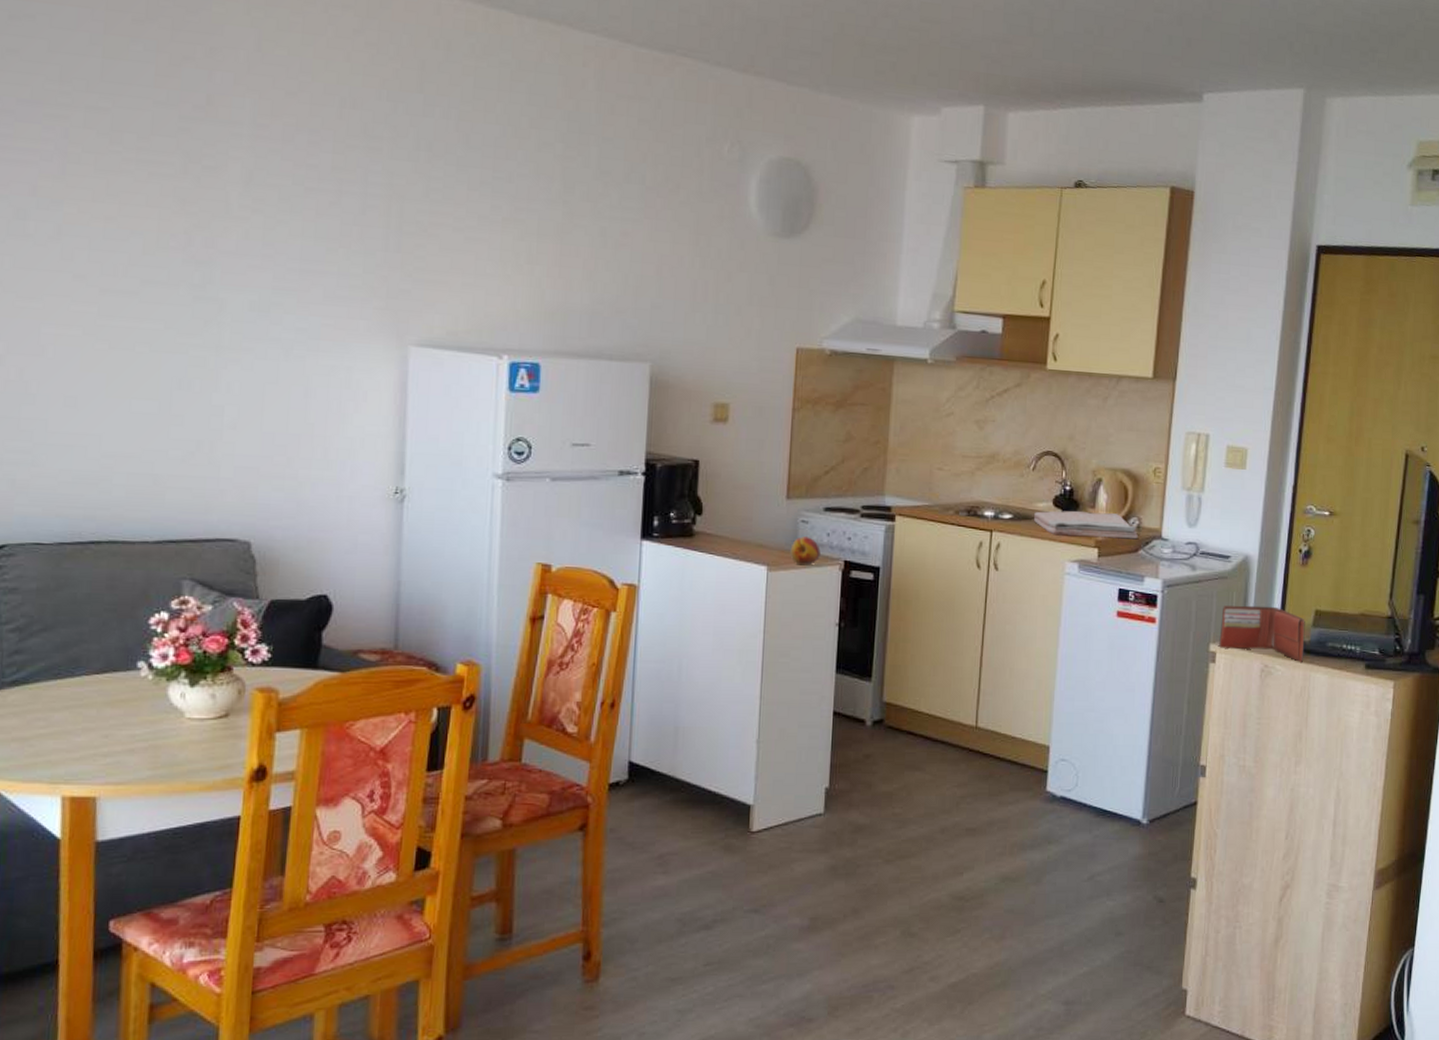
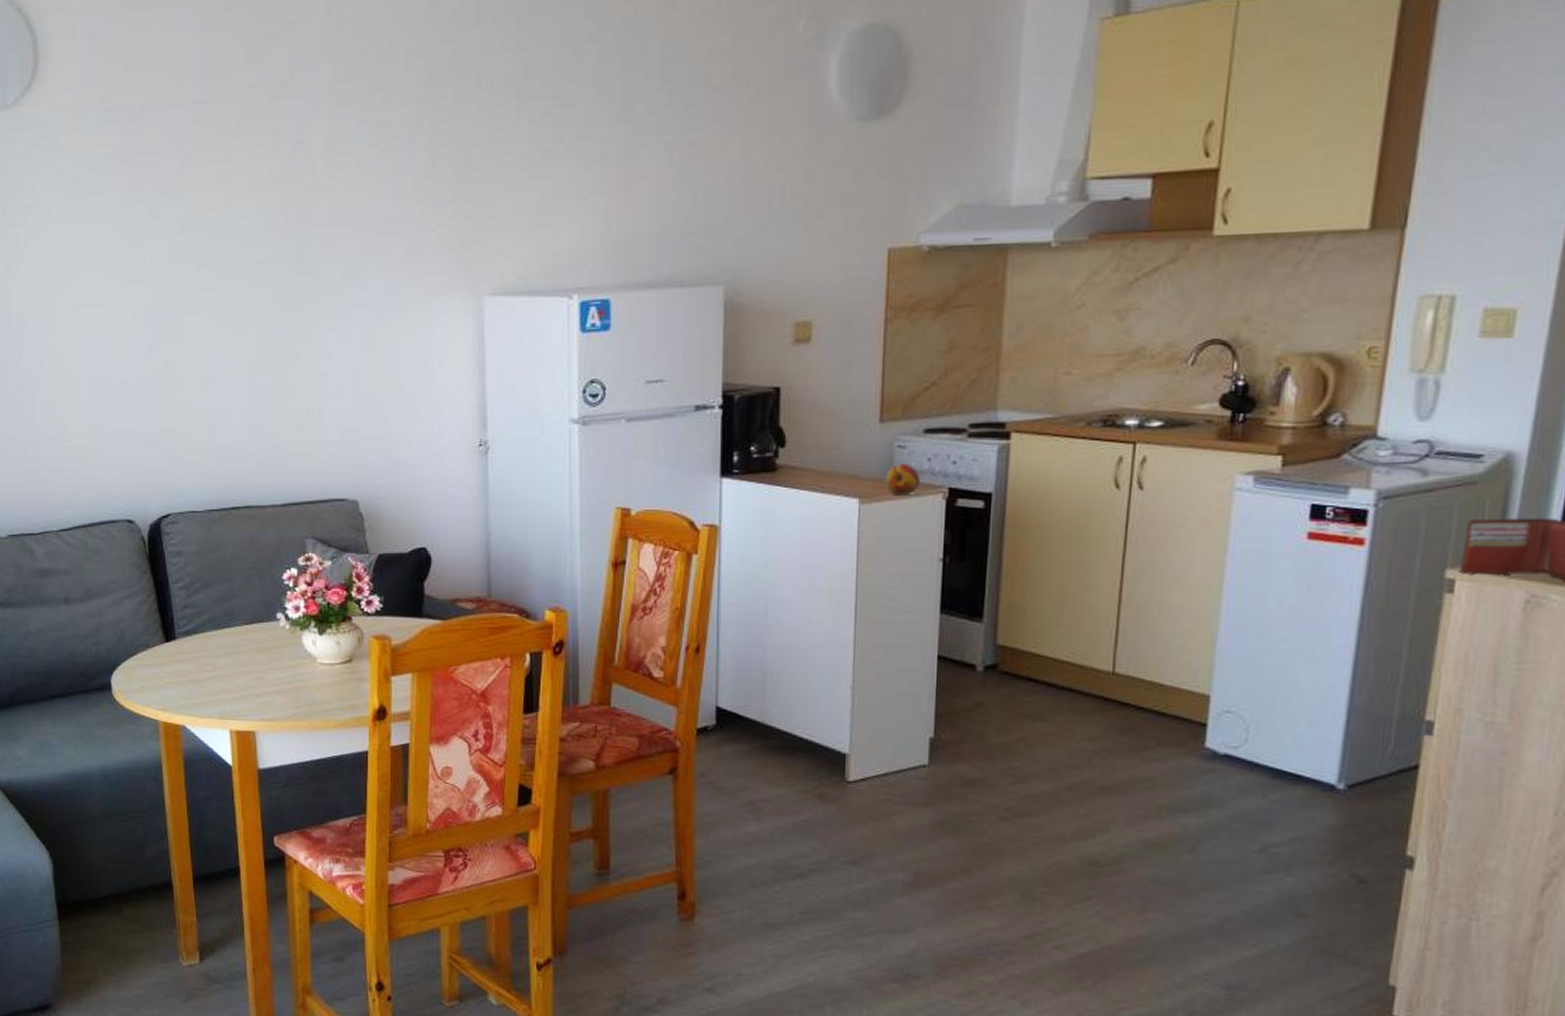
towel: present [1033,510,1138,540] -> none [1191,410,1341,445]

